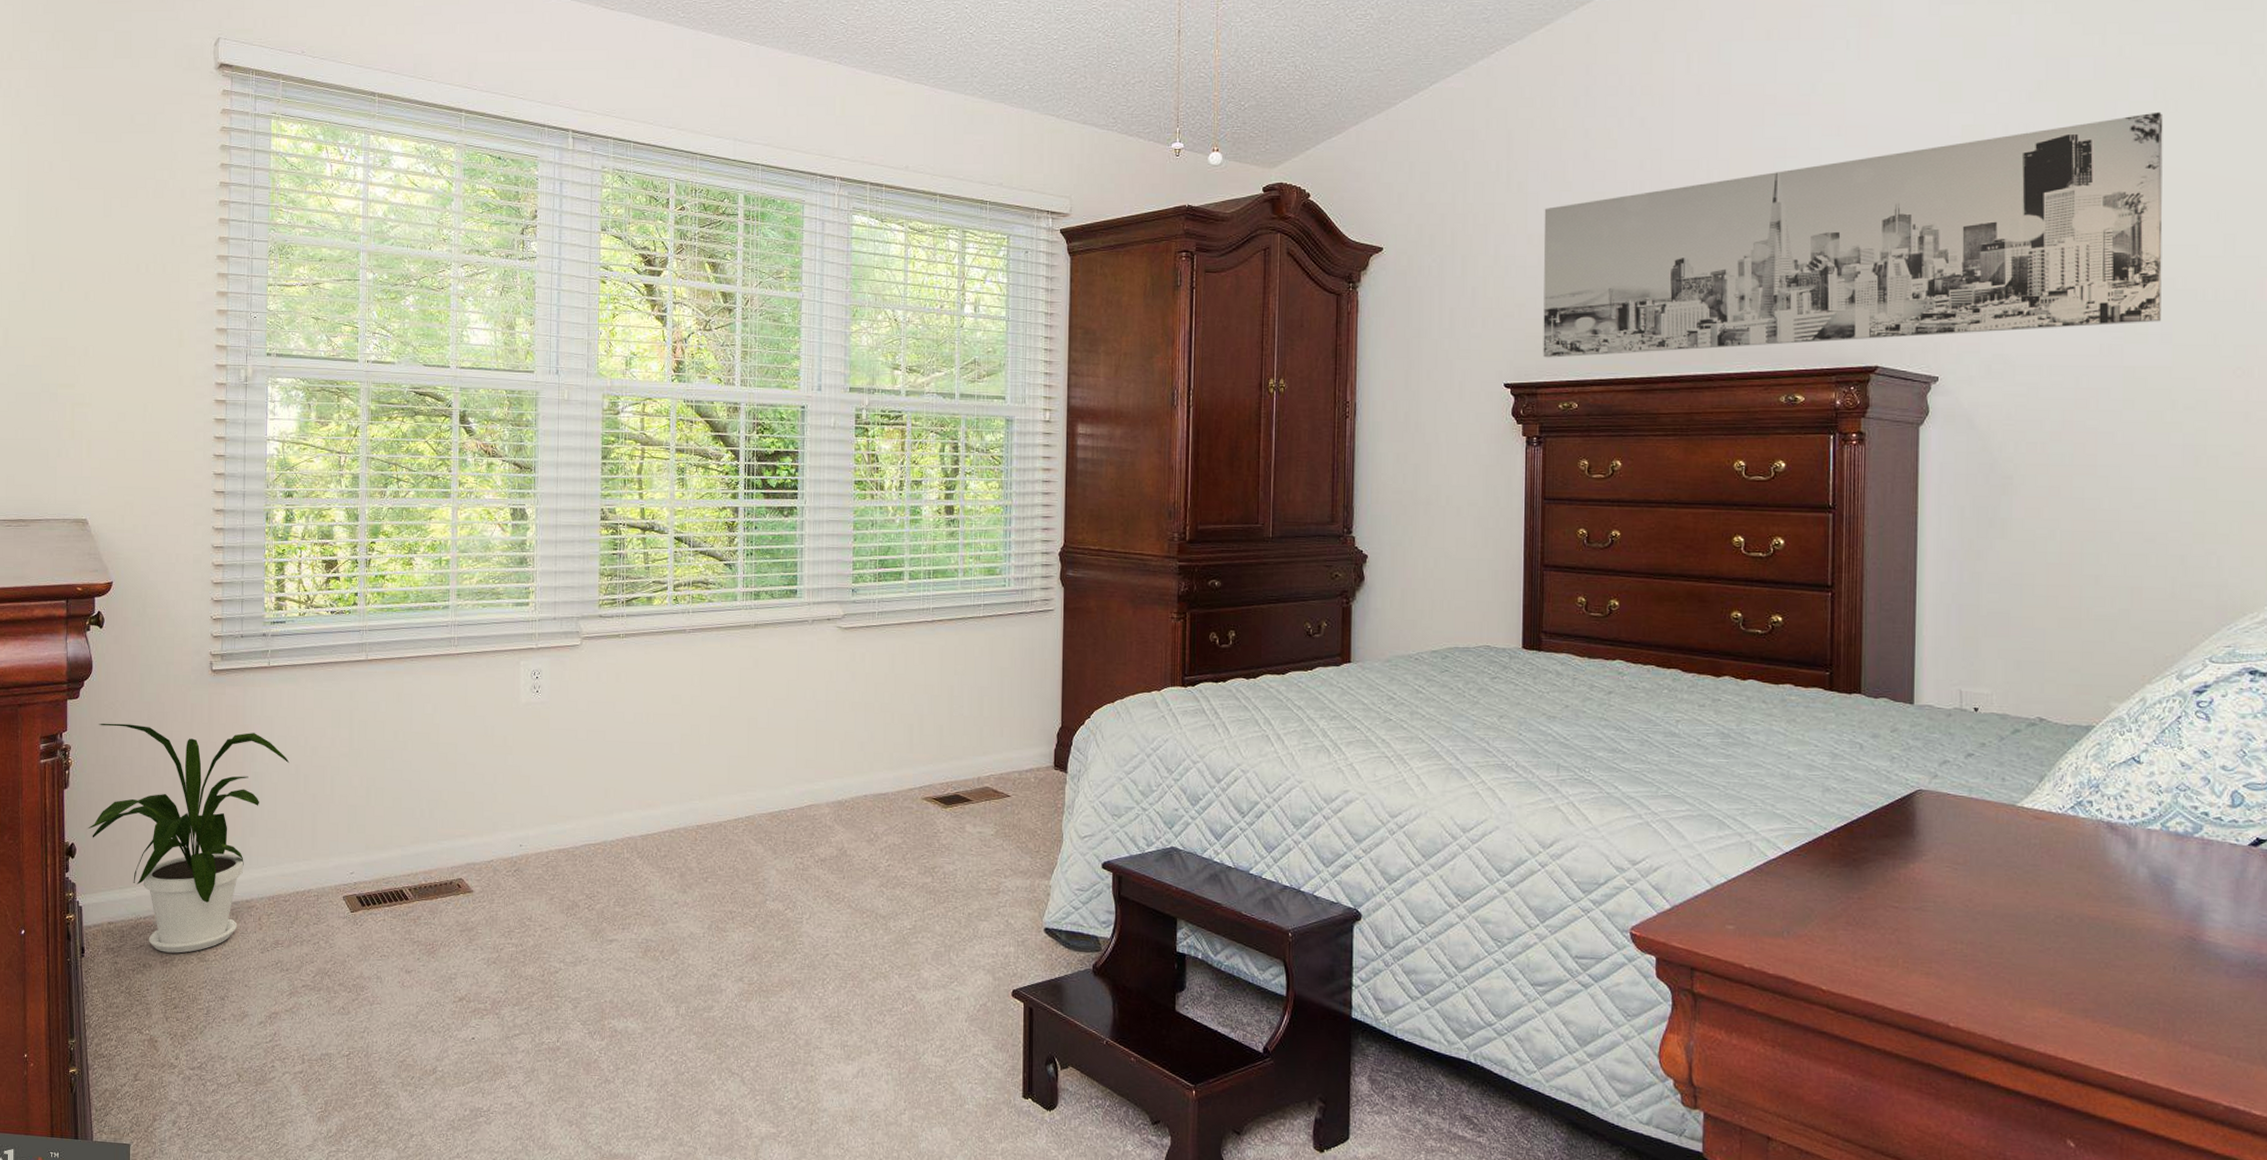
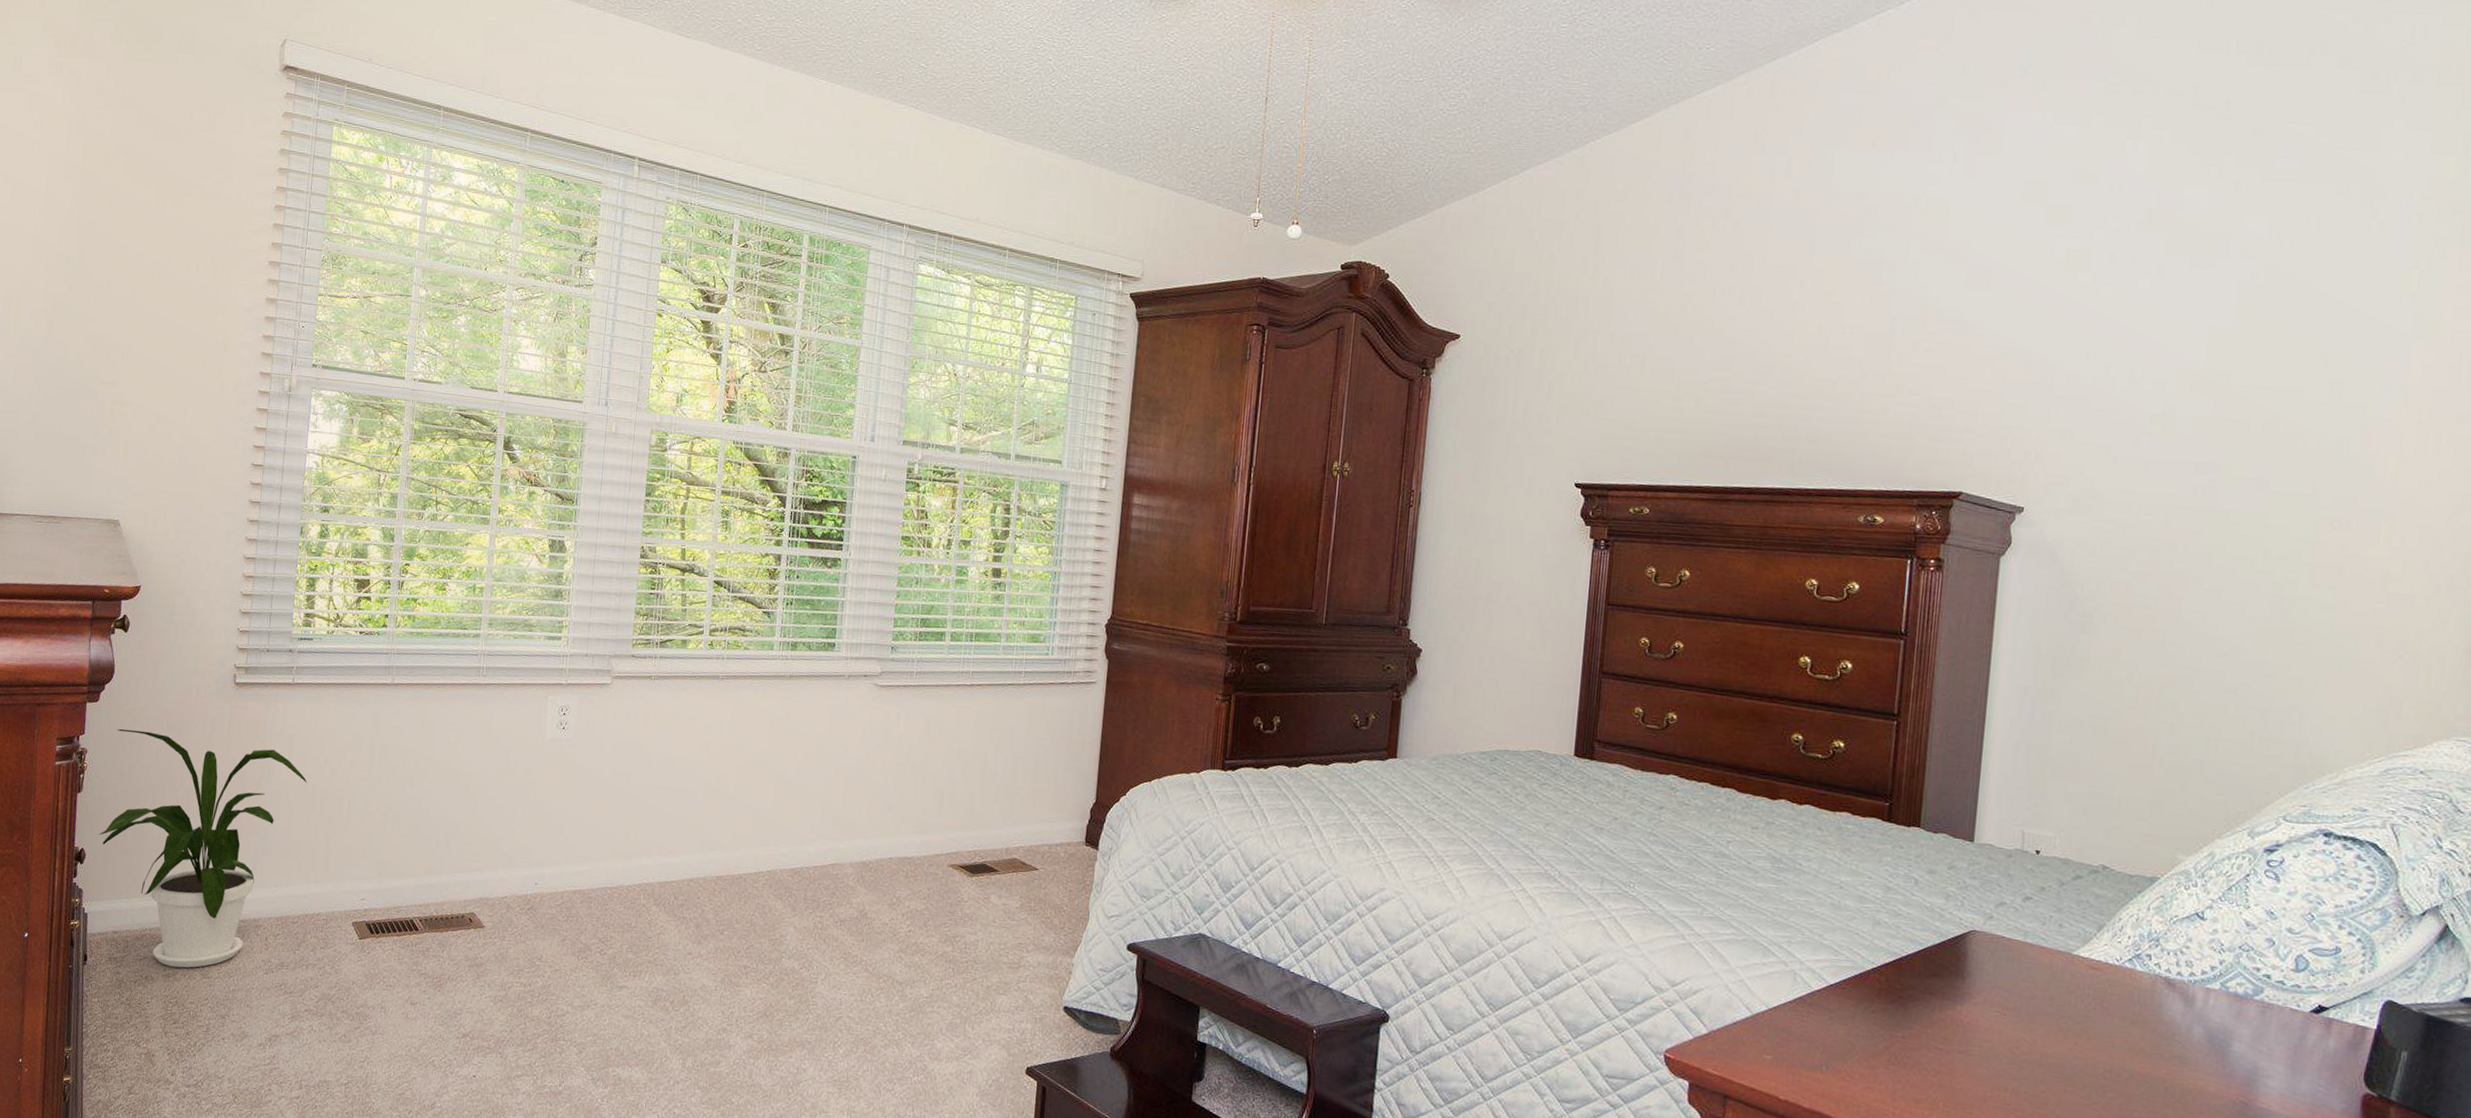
wall art: present [1543,112,2164,358] -> none [1617,250,2277,467]

